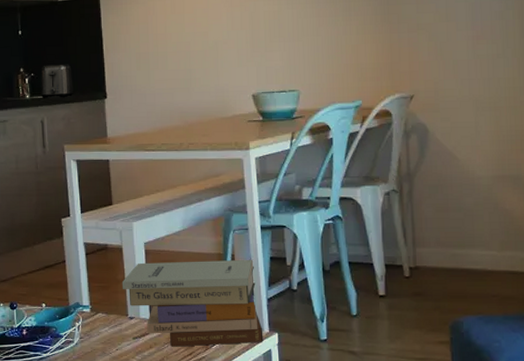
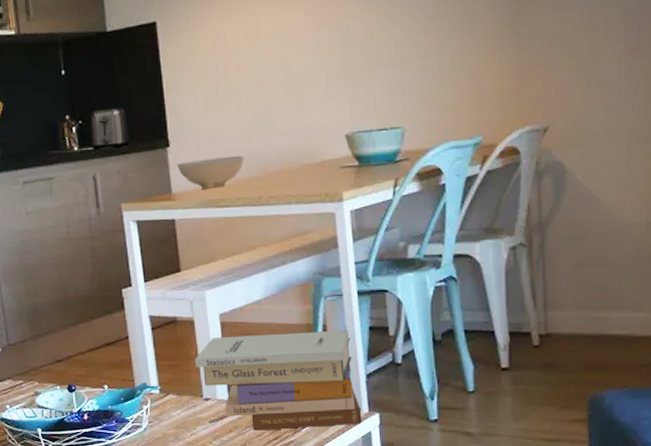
decorative bowl: none [113,109,168,135] -> present [177,156,244,189]

